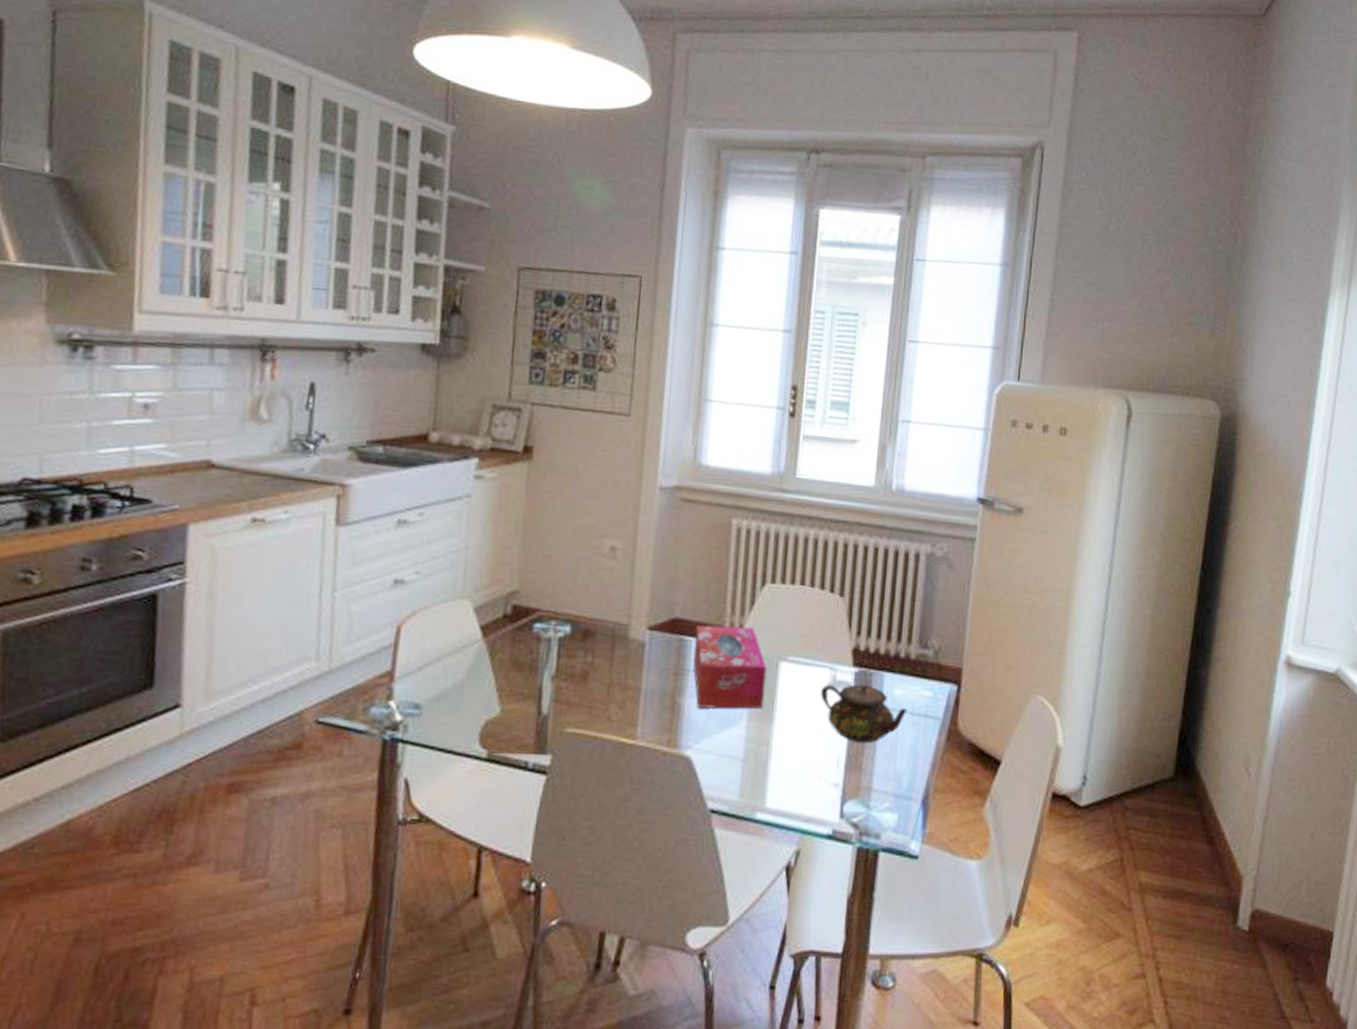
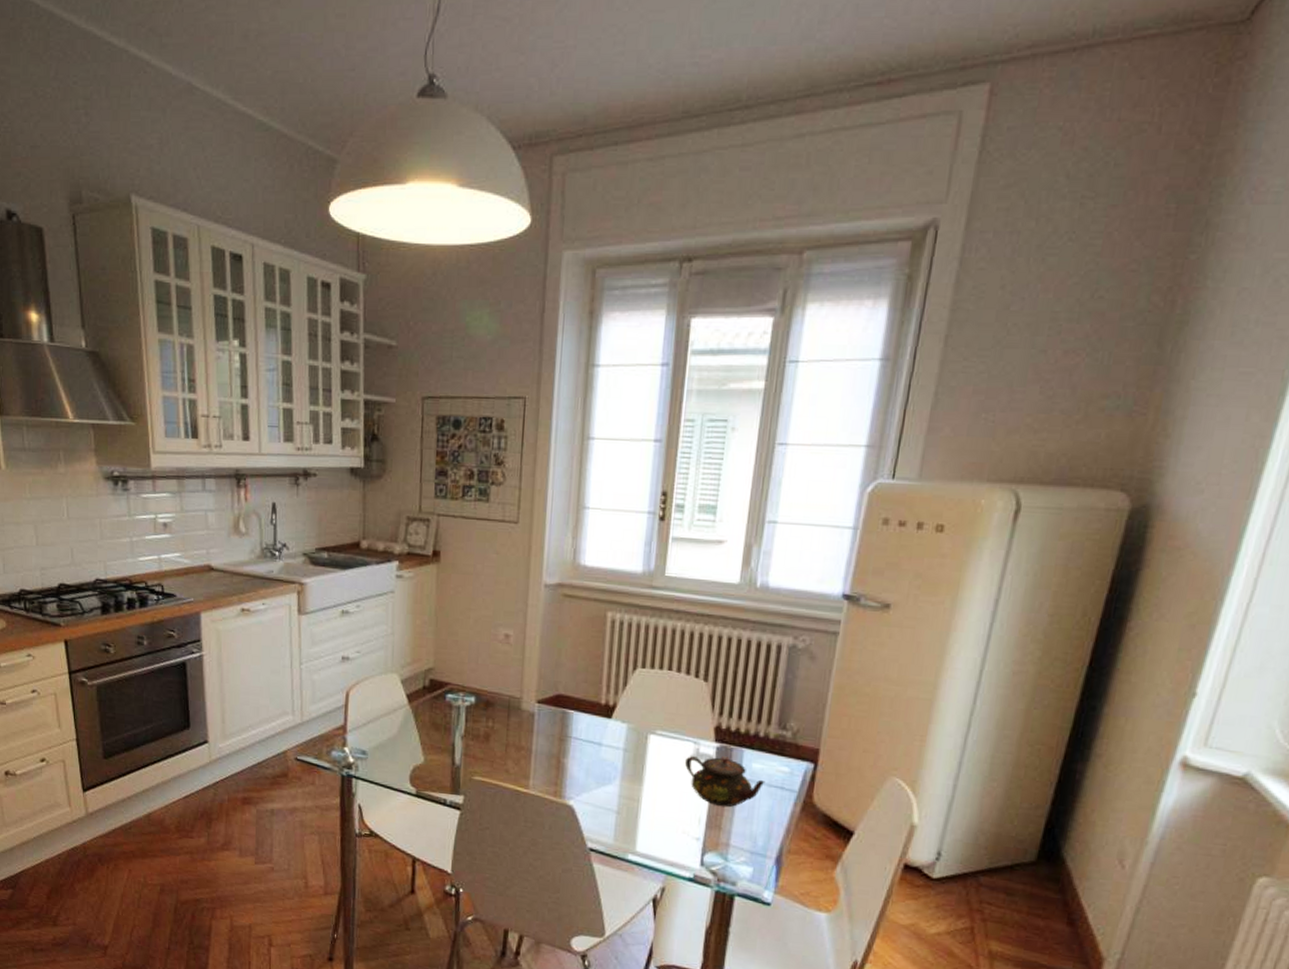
tissue box: present [692,624,767,710] -> none [574,700,638,772]

